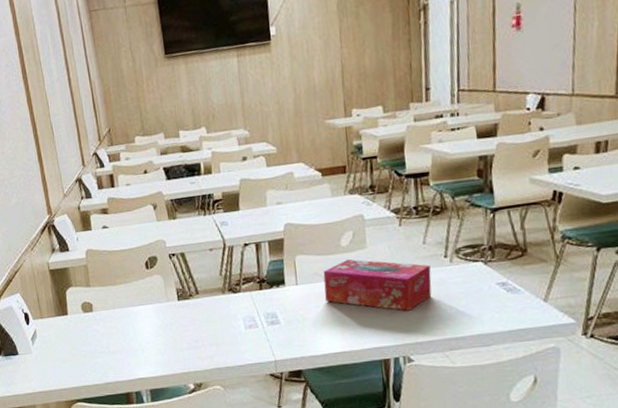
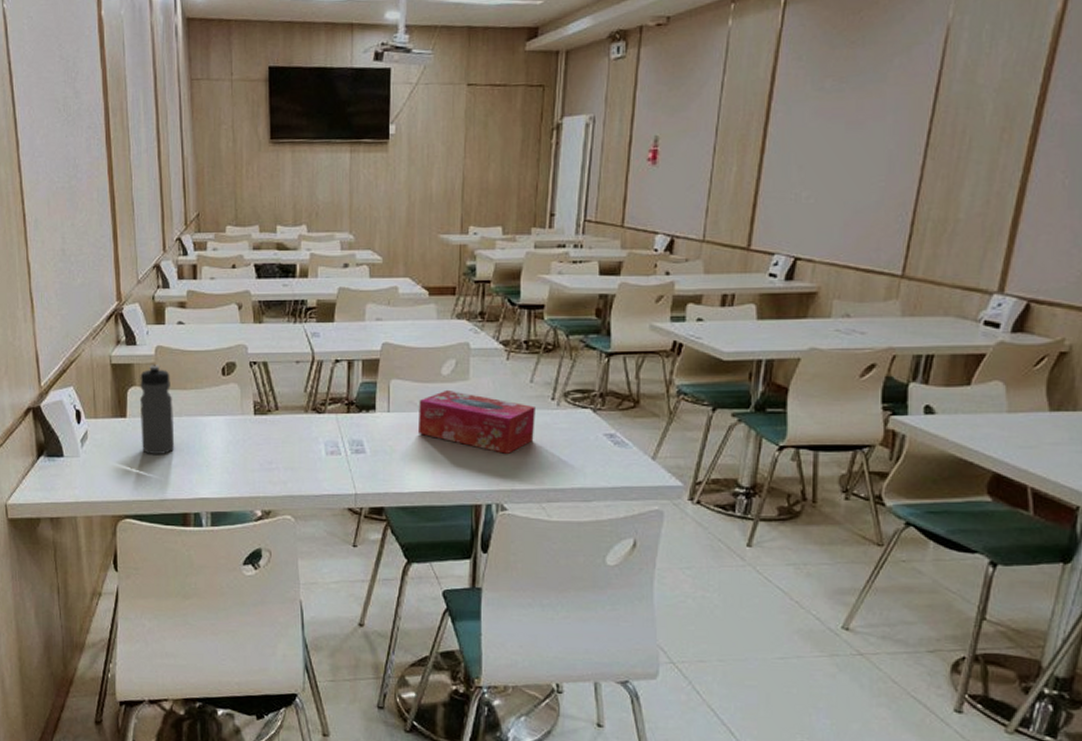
water bottle: none [75,266,113,346] -> present [139,365,175,456]

